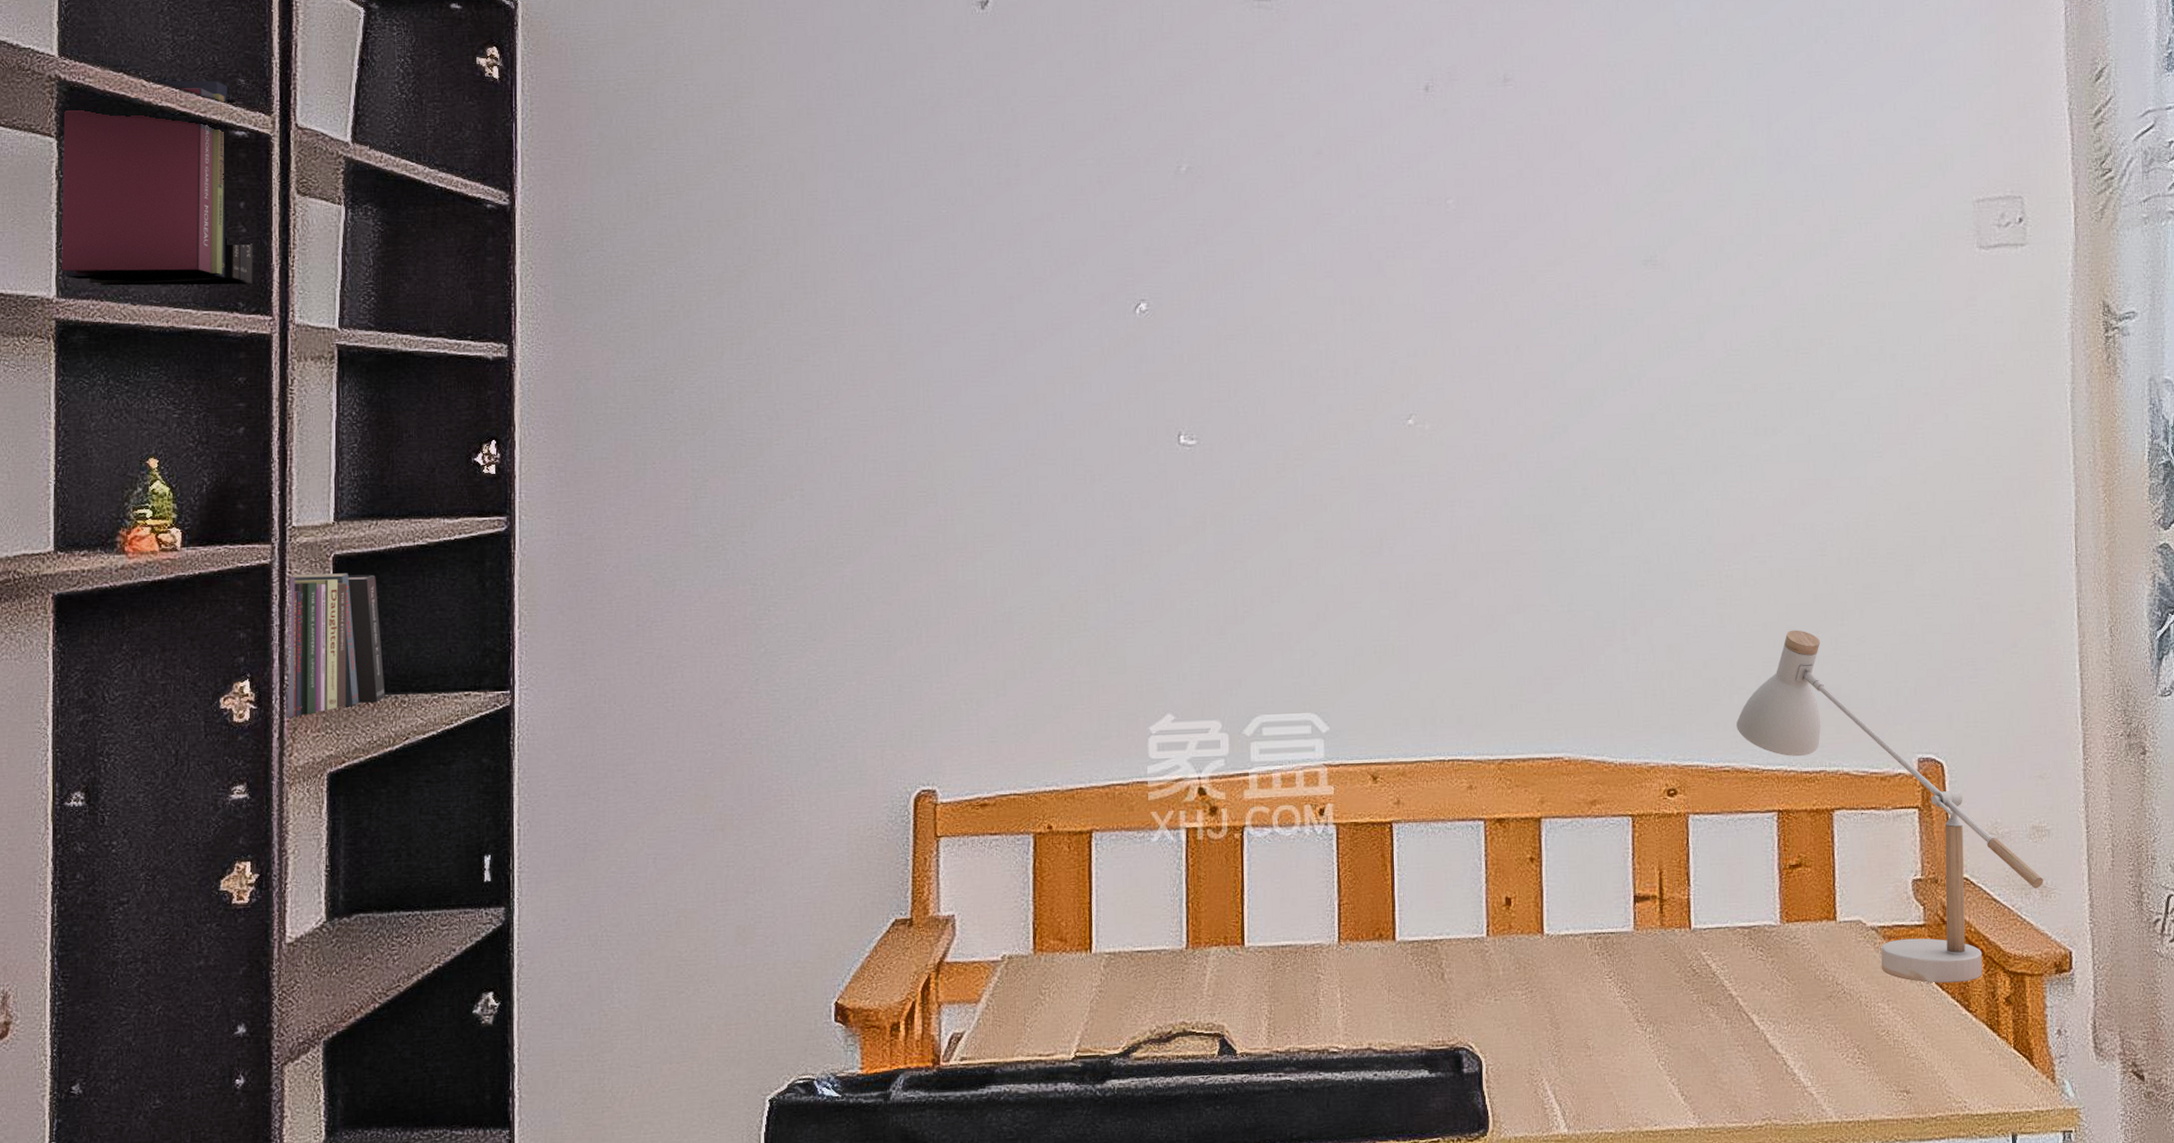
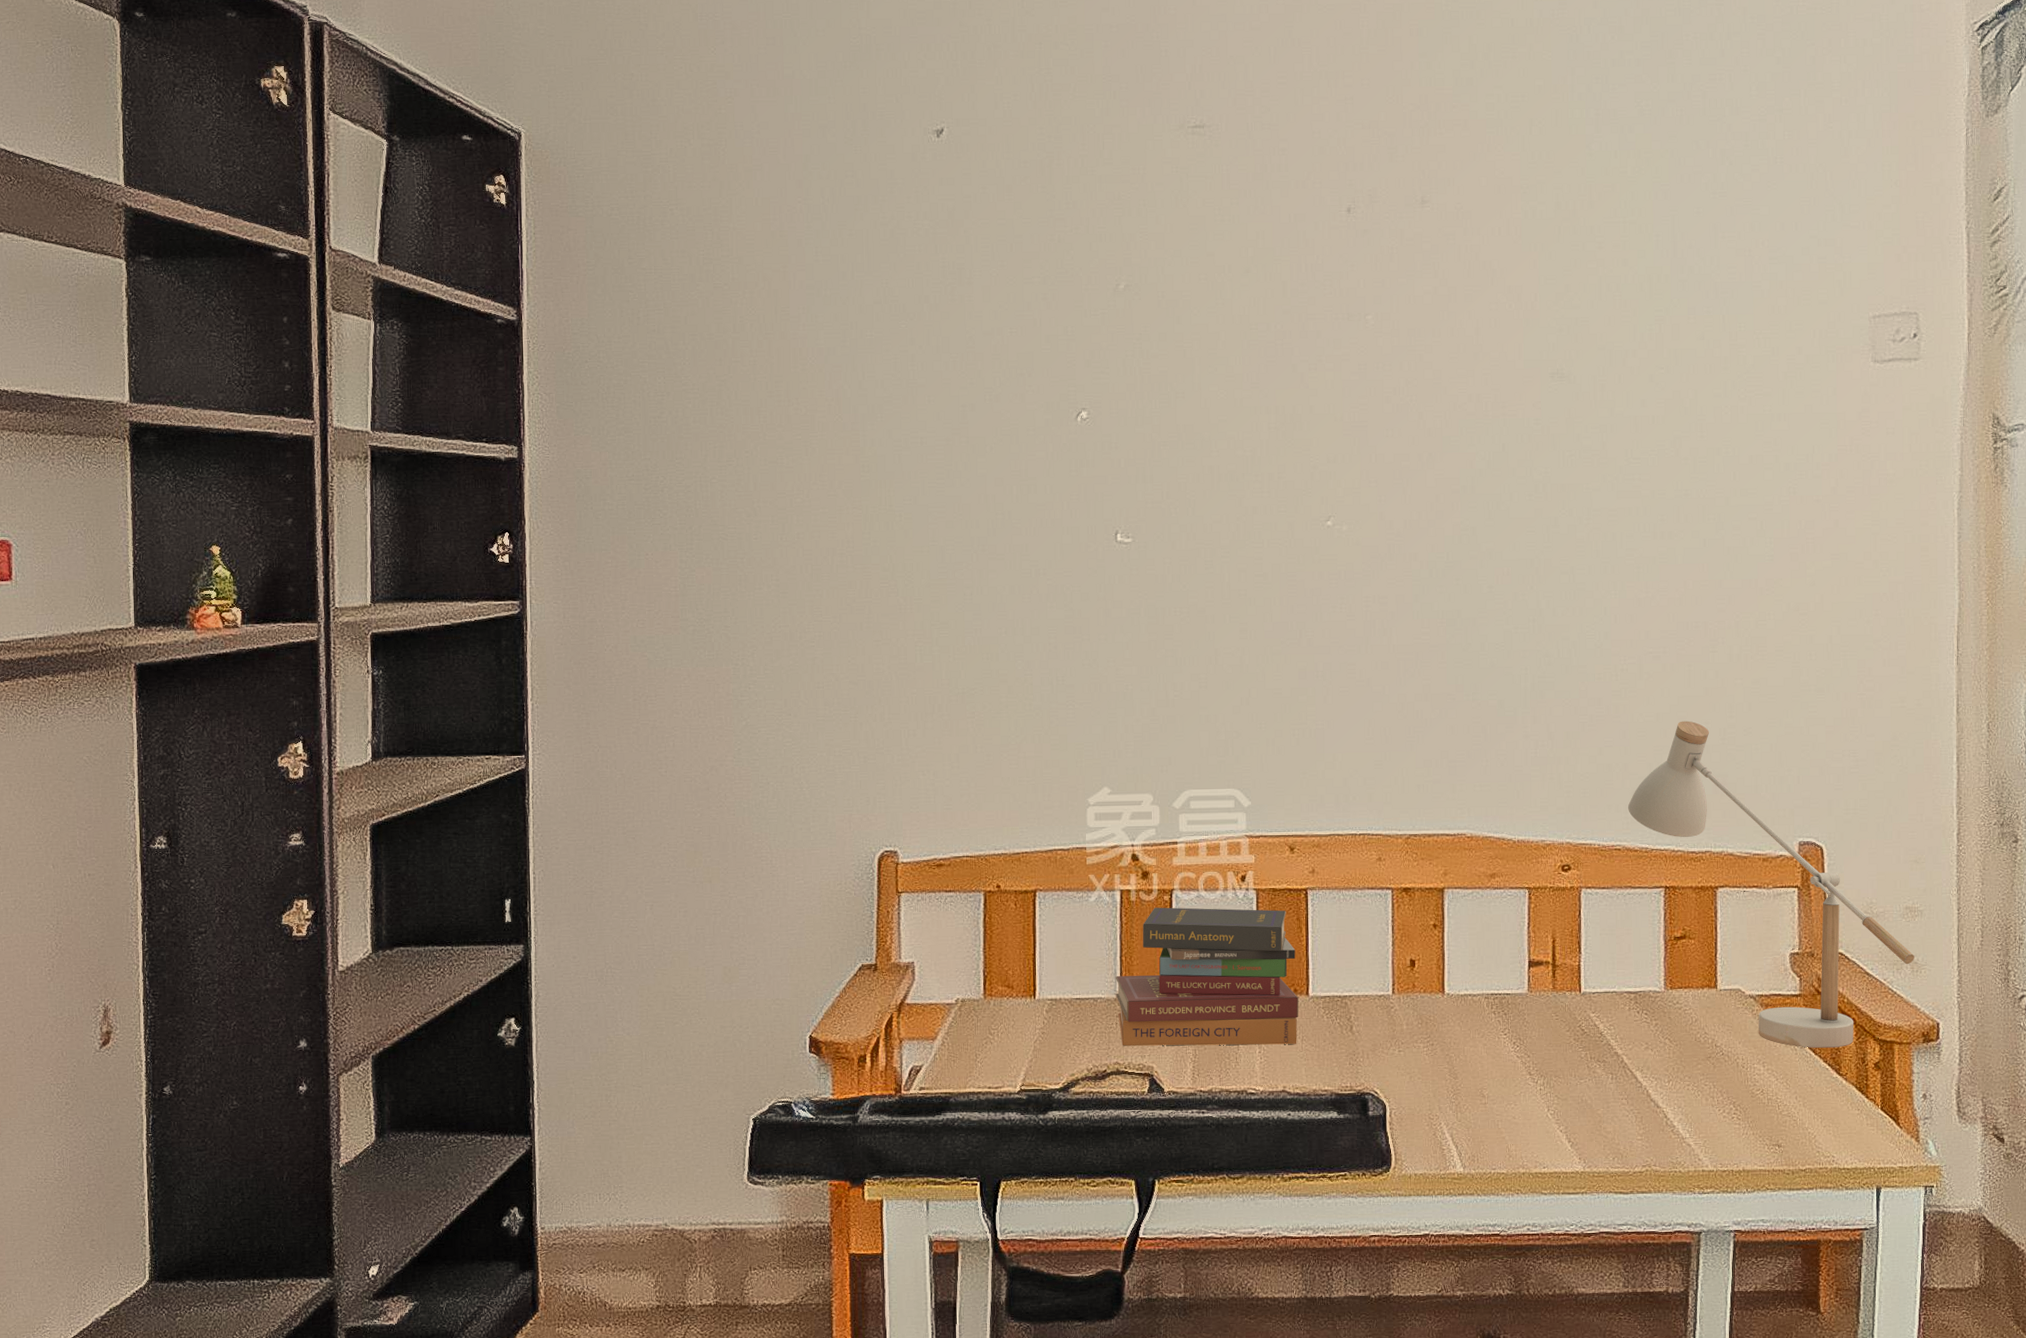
books: present [62,81,253,286] -> none [131,207,296,393]
books: present [286,573,385,719] -> none [333,649,418,777]
books: none [1181,846,1385,1004] -> present [1115,907,1299,1046]

